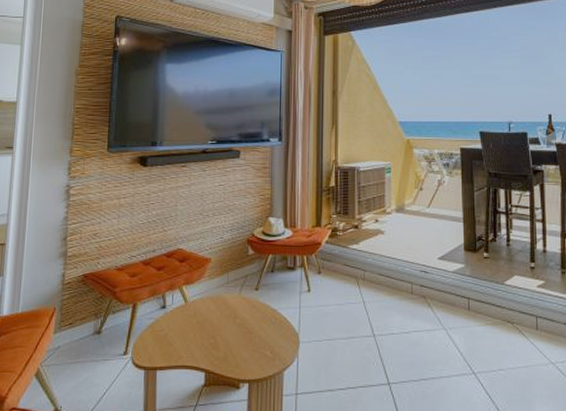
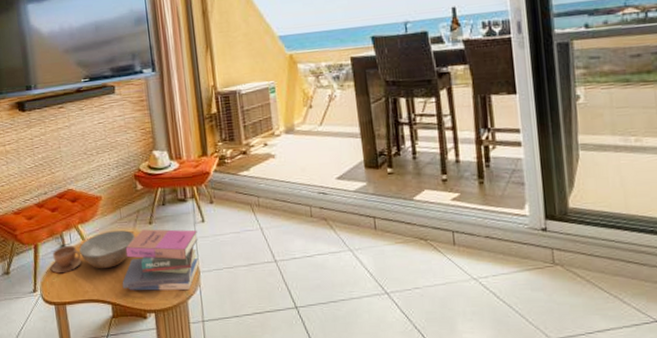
teacup: none [147,306,181,335] -> present [51,245,82,273]
bowl: none [180,295,239,334] -> present [79,230,135,269]
books: none [219,295,302,361] -> present [122,229,199,291]

